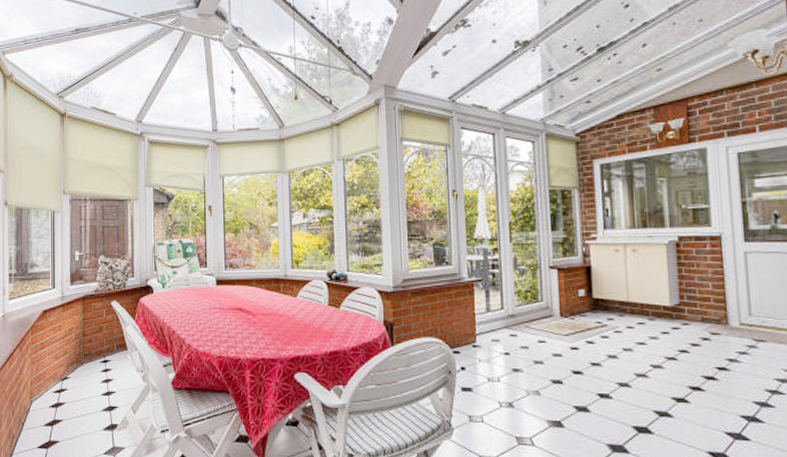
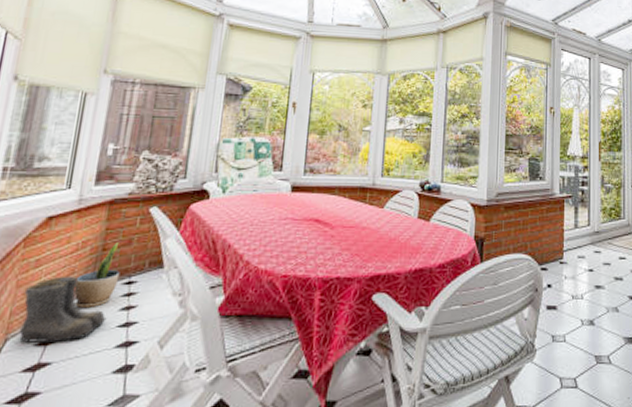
boots: none [37,355,94,405] -> present [18,275,107,343]
potted plant: none [69,330,98,381] -> present [74,243,120,309]

